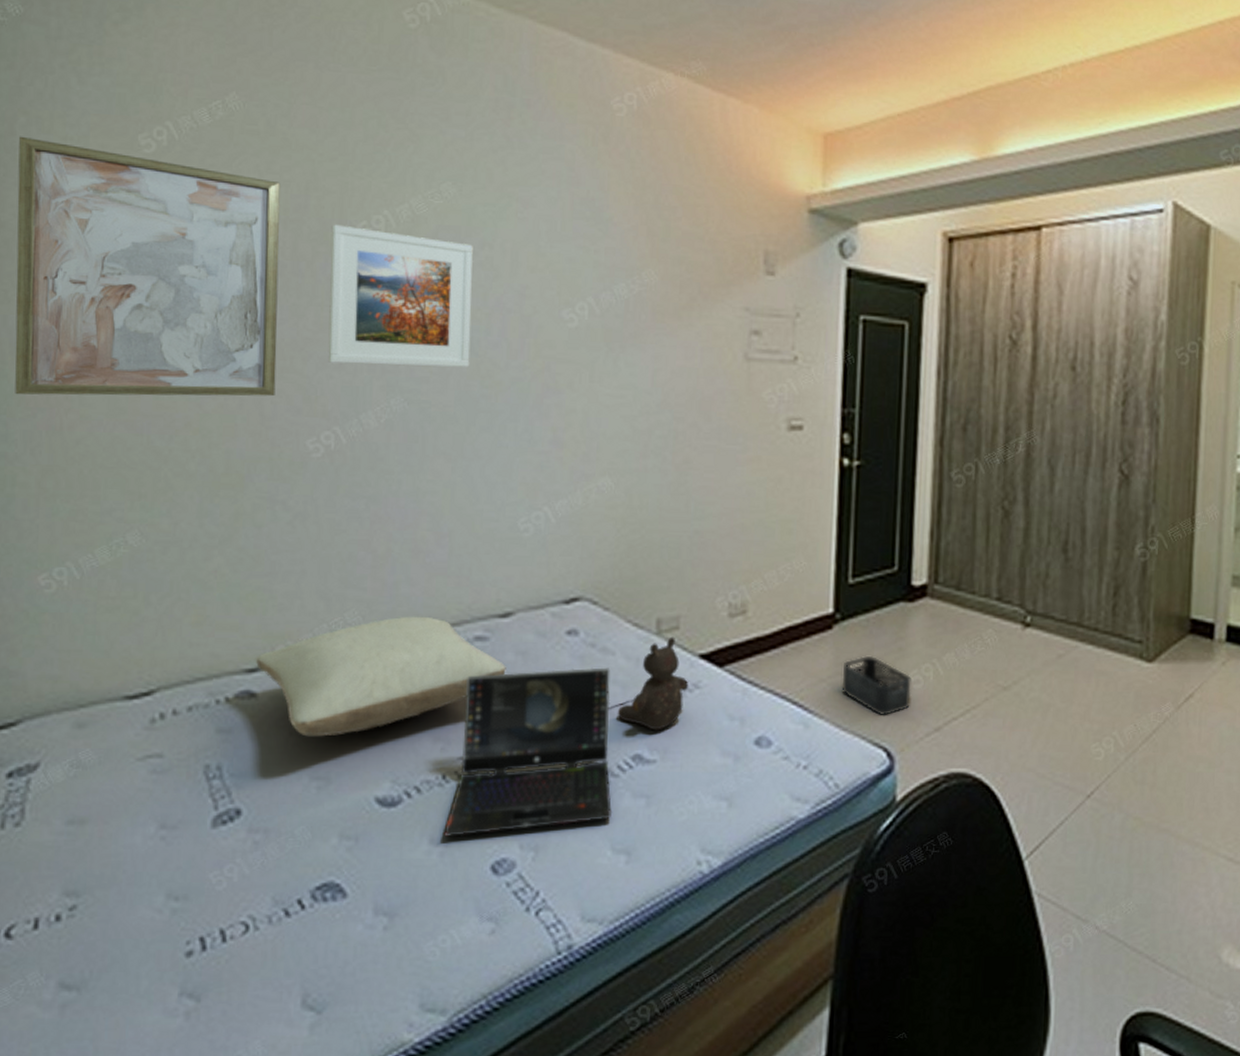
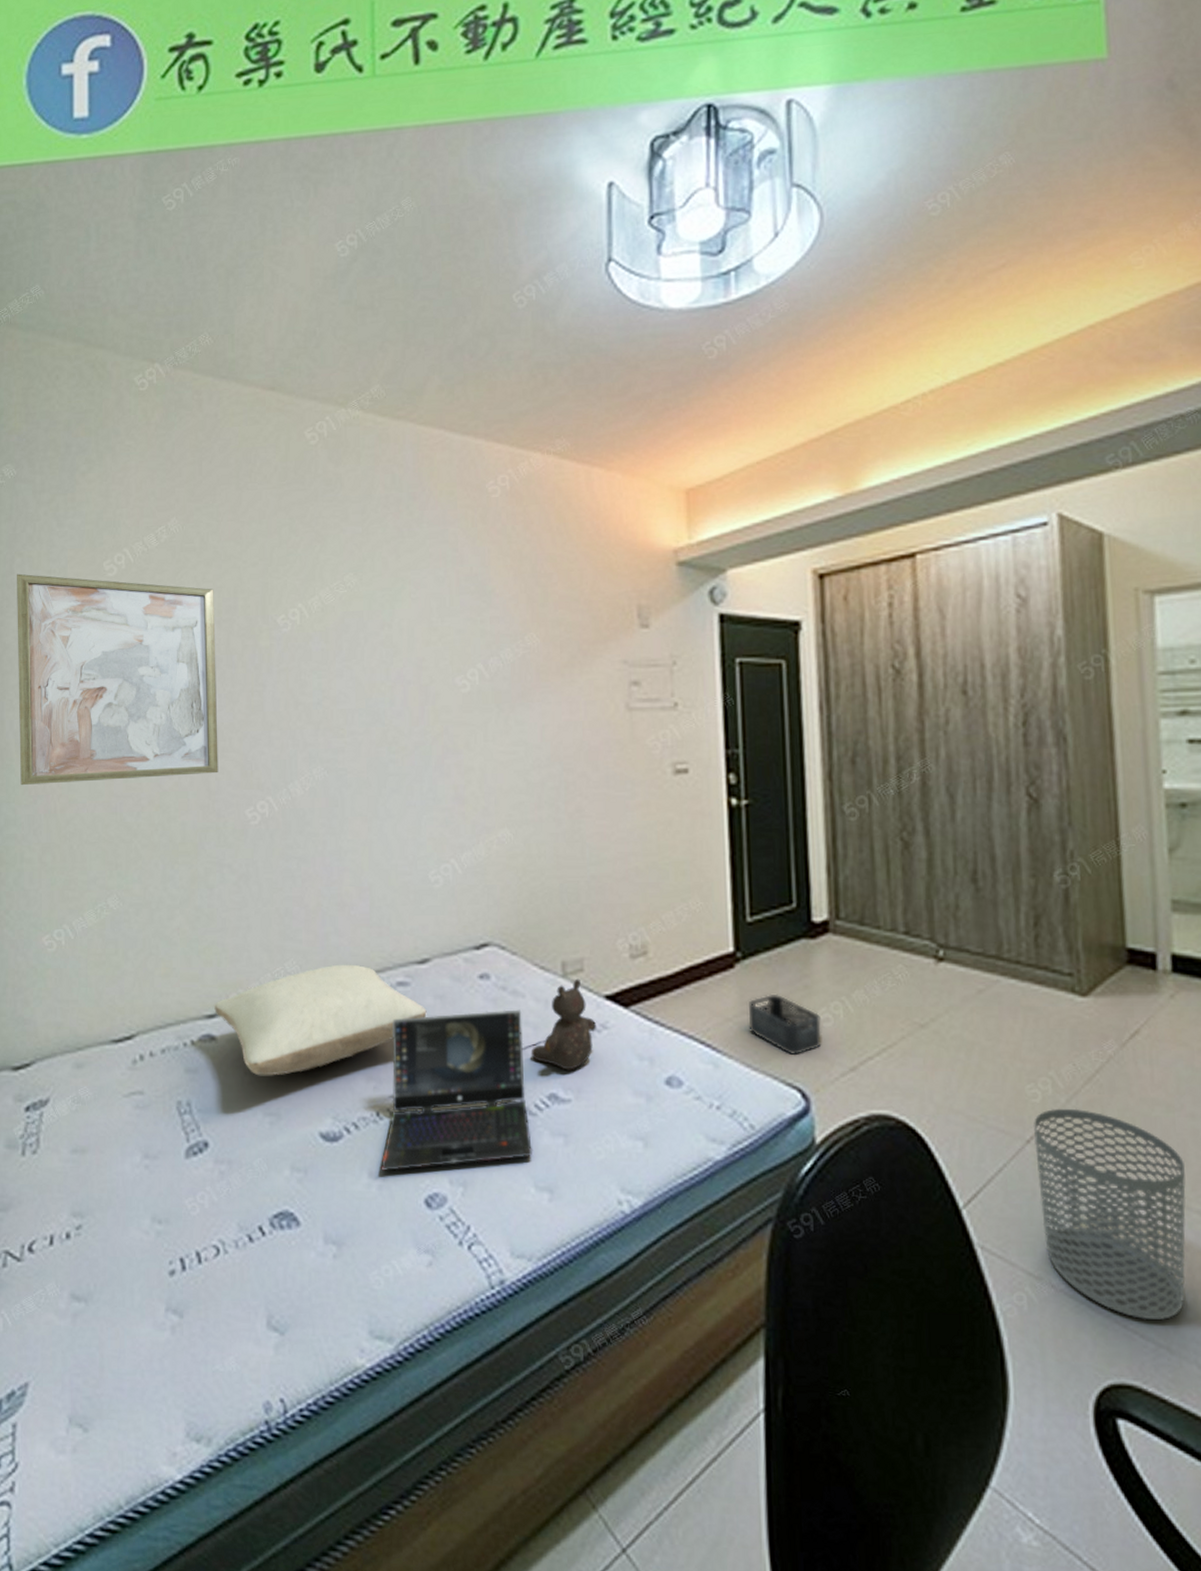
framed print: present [327,224,473,367] -> none [256,620,378,741]
waste bin: none [1093,765,1218,955] -> present [1033,1108,1186,1320]

